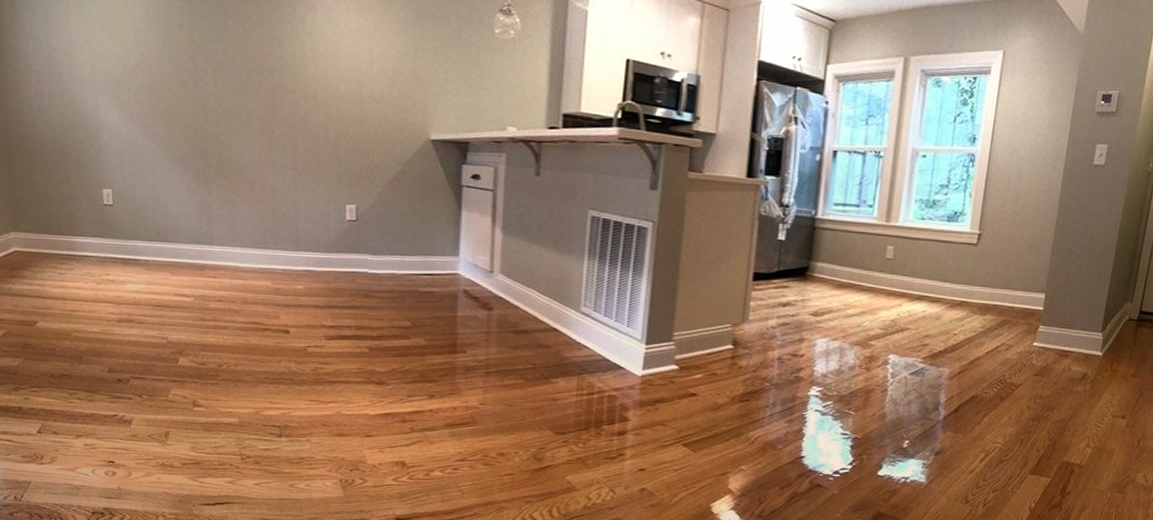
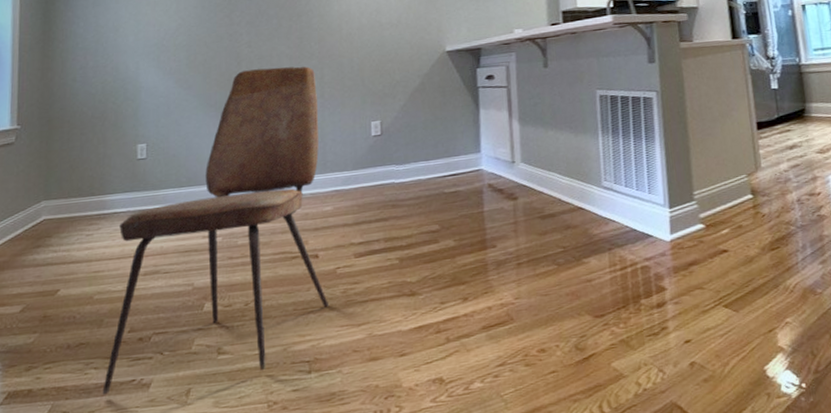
dining chair: none [87,126,300,428] -> present [102,66,330,395]

